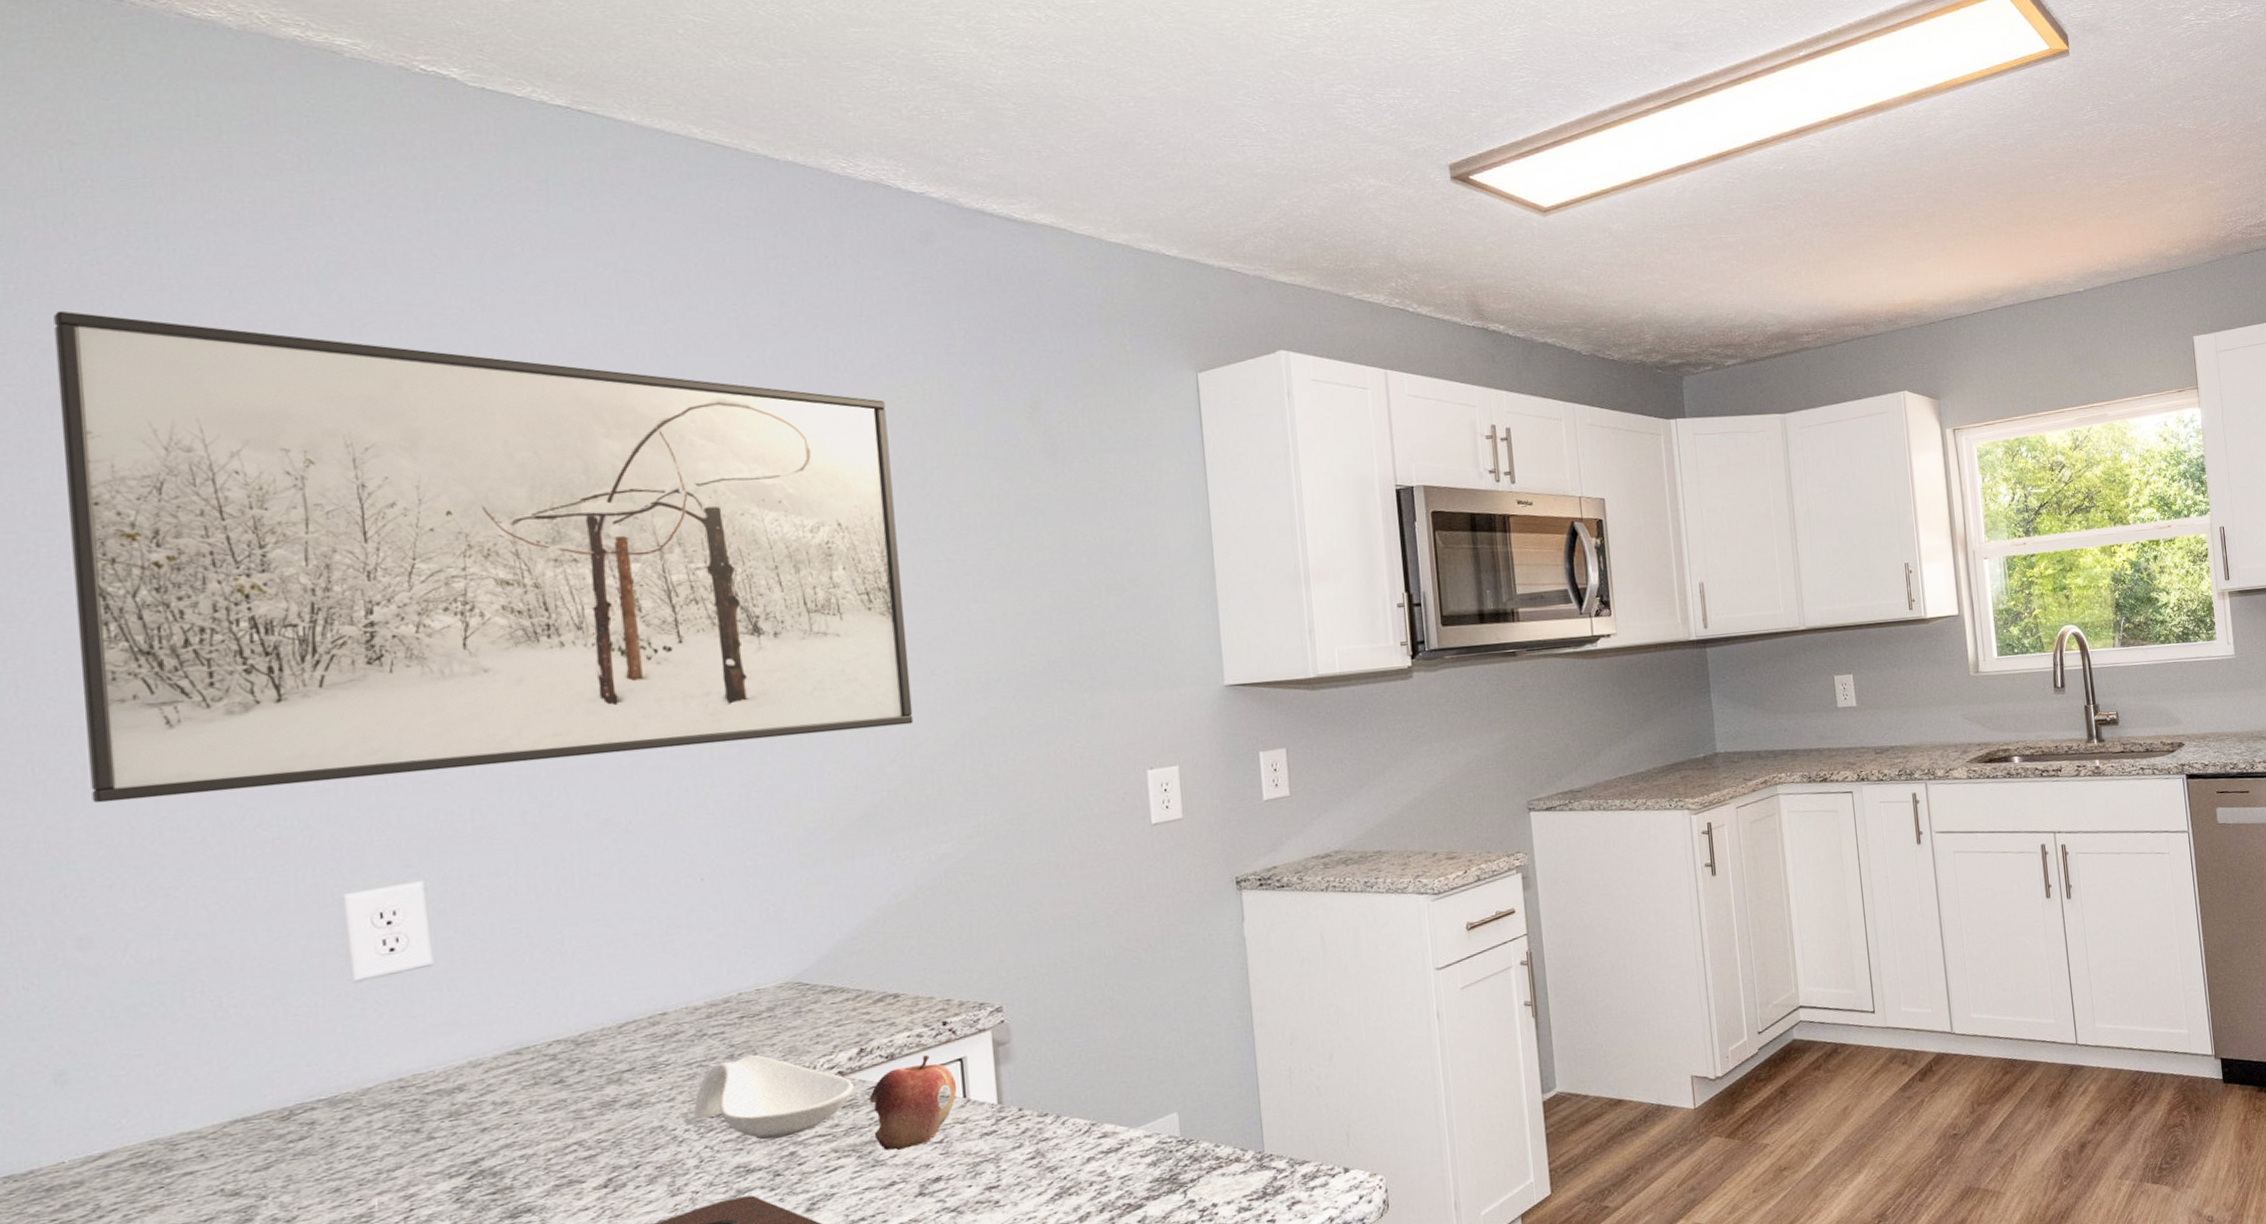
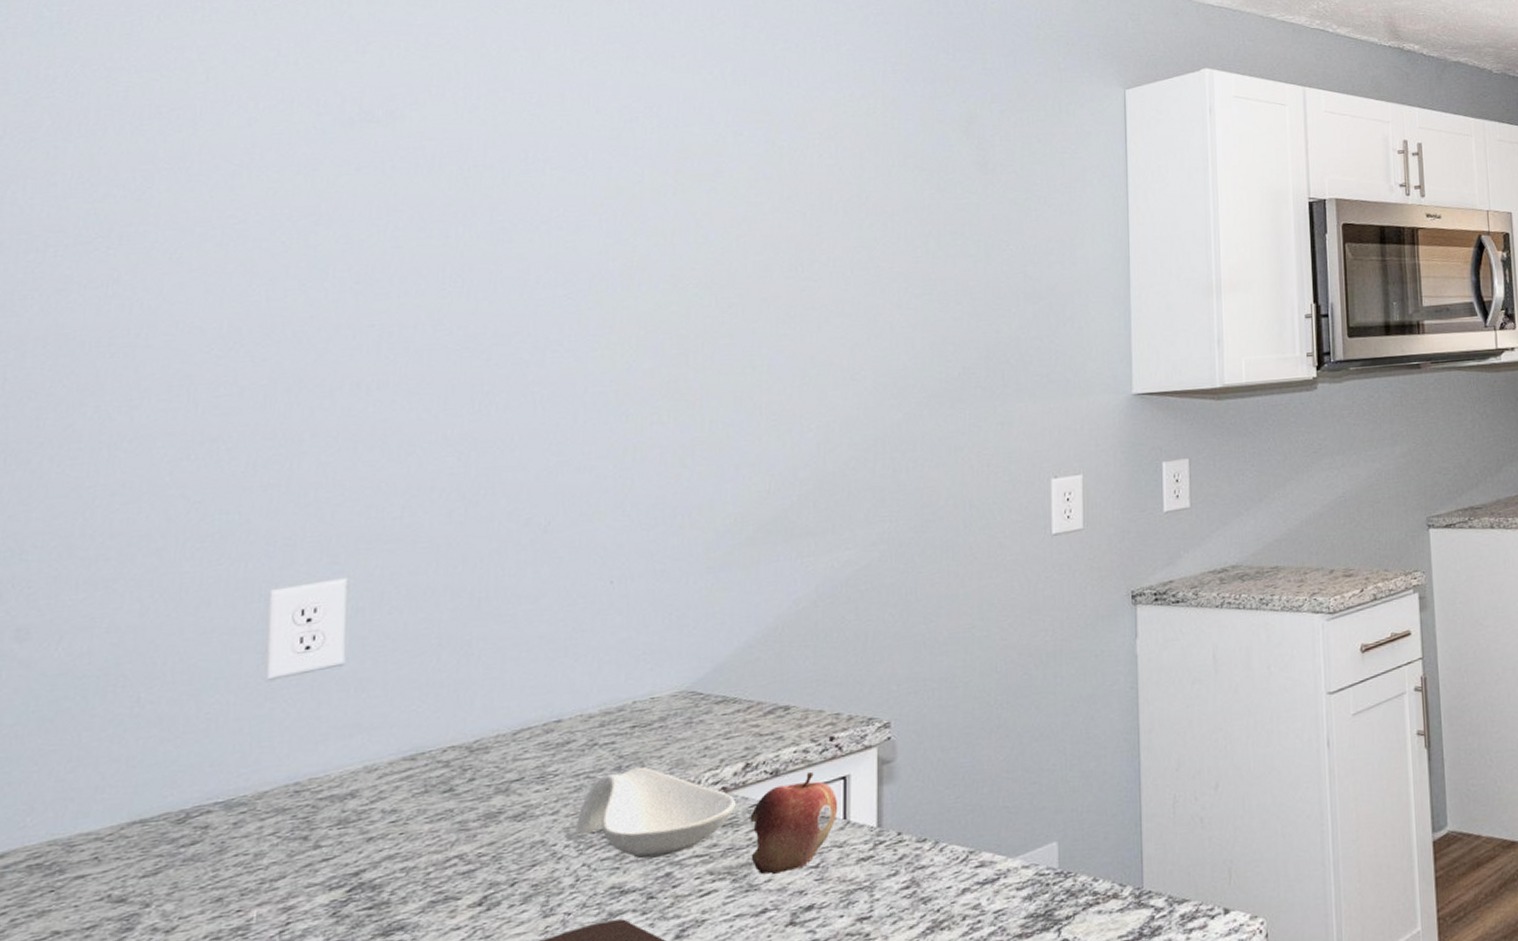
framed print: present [53,310,914,803] -> none [53,30,831,495]

